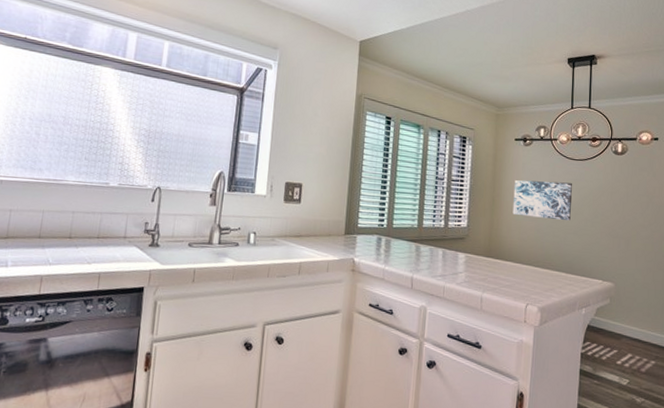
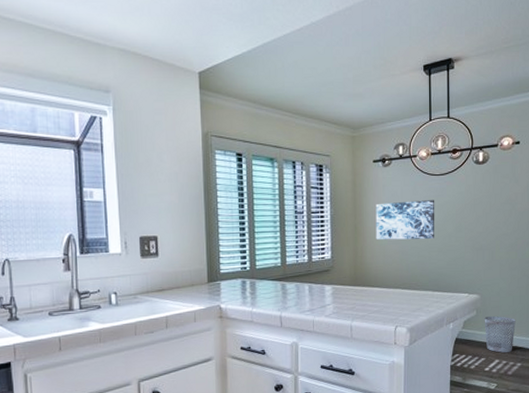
wastebasket: none [618,307,650,348] -> present [484,316,516,353]

